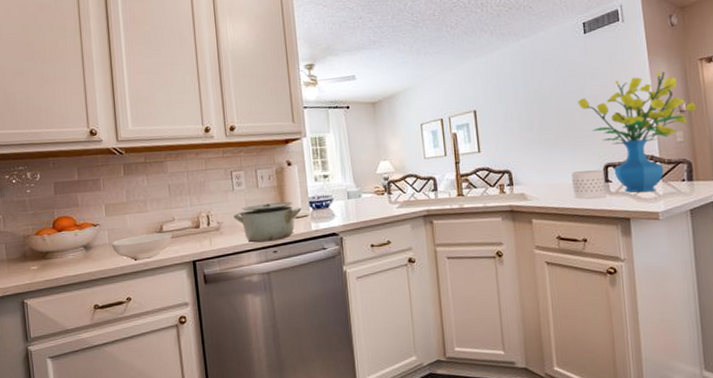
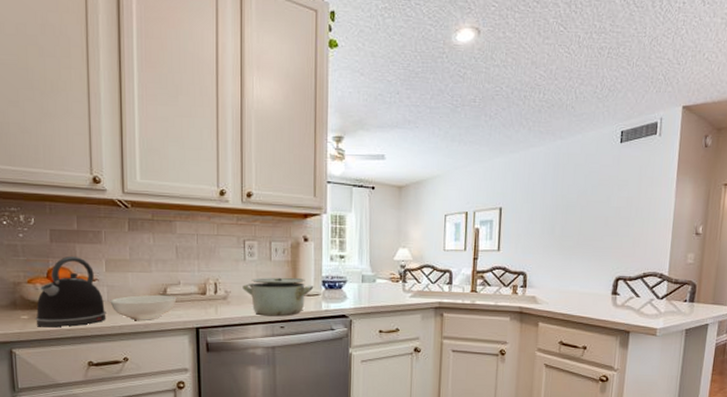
kettle: none [43,204,109,276] -> present [34,255,106,328]
mug: present [571,169,607,199] -> none [581,281,615,310]
bouquet: present [578,71,698,193] -> none [602,192,713,308]

